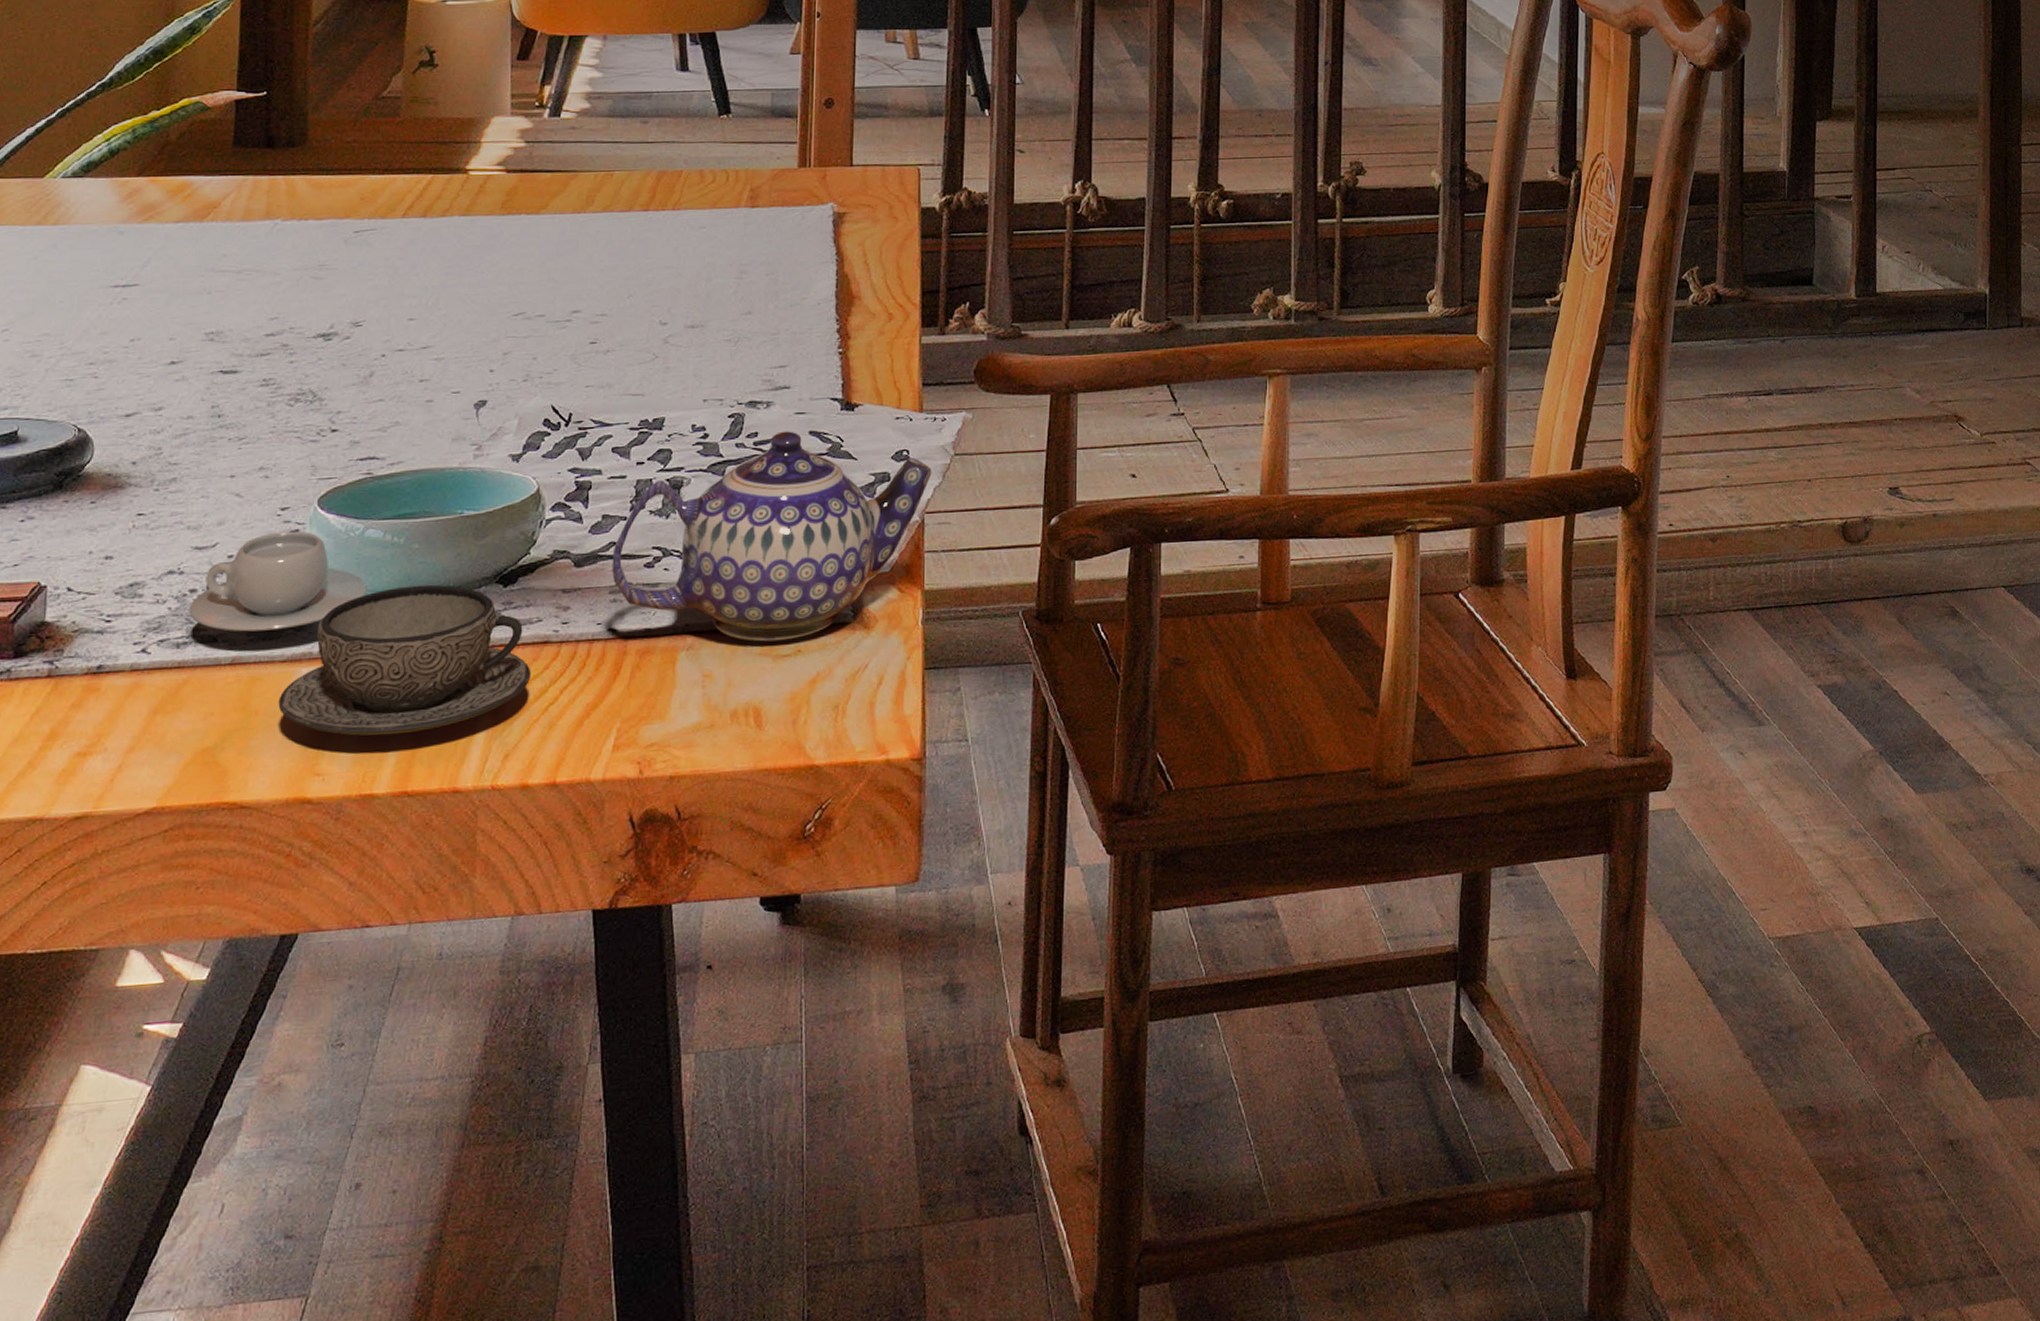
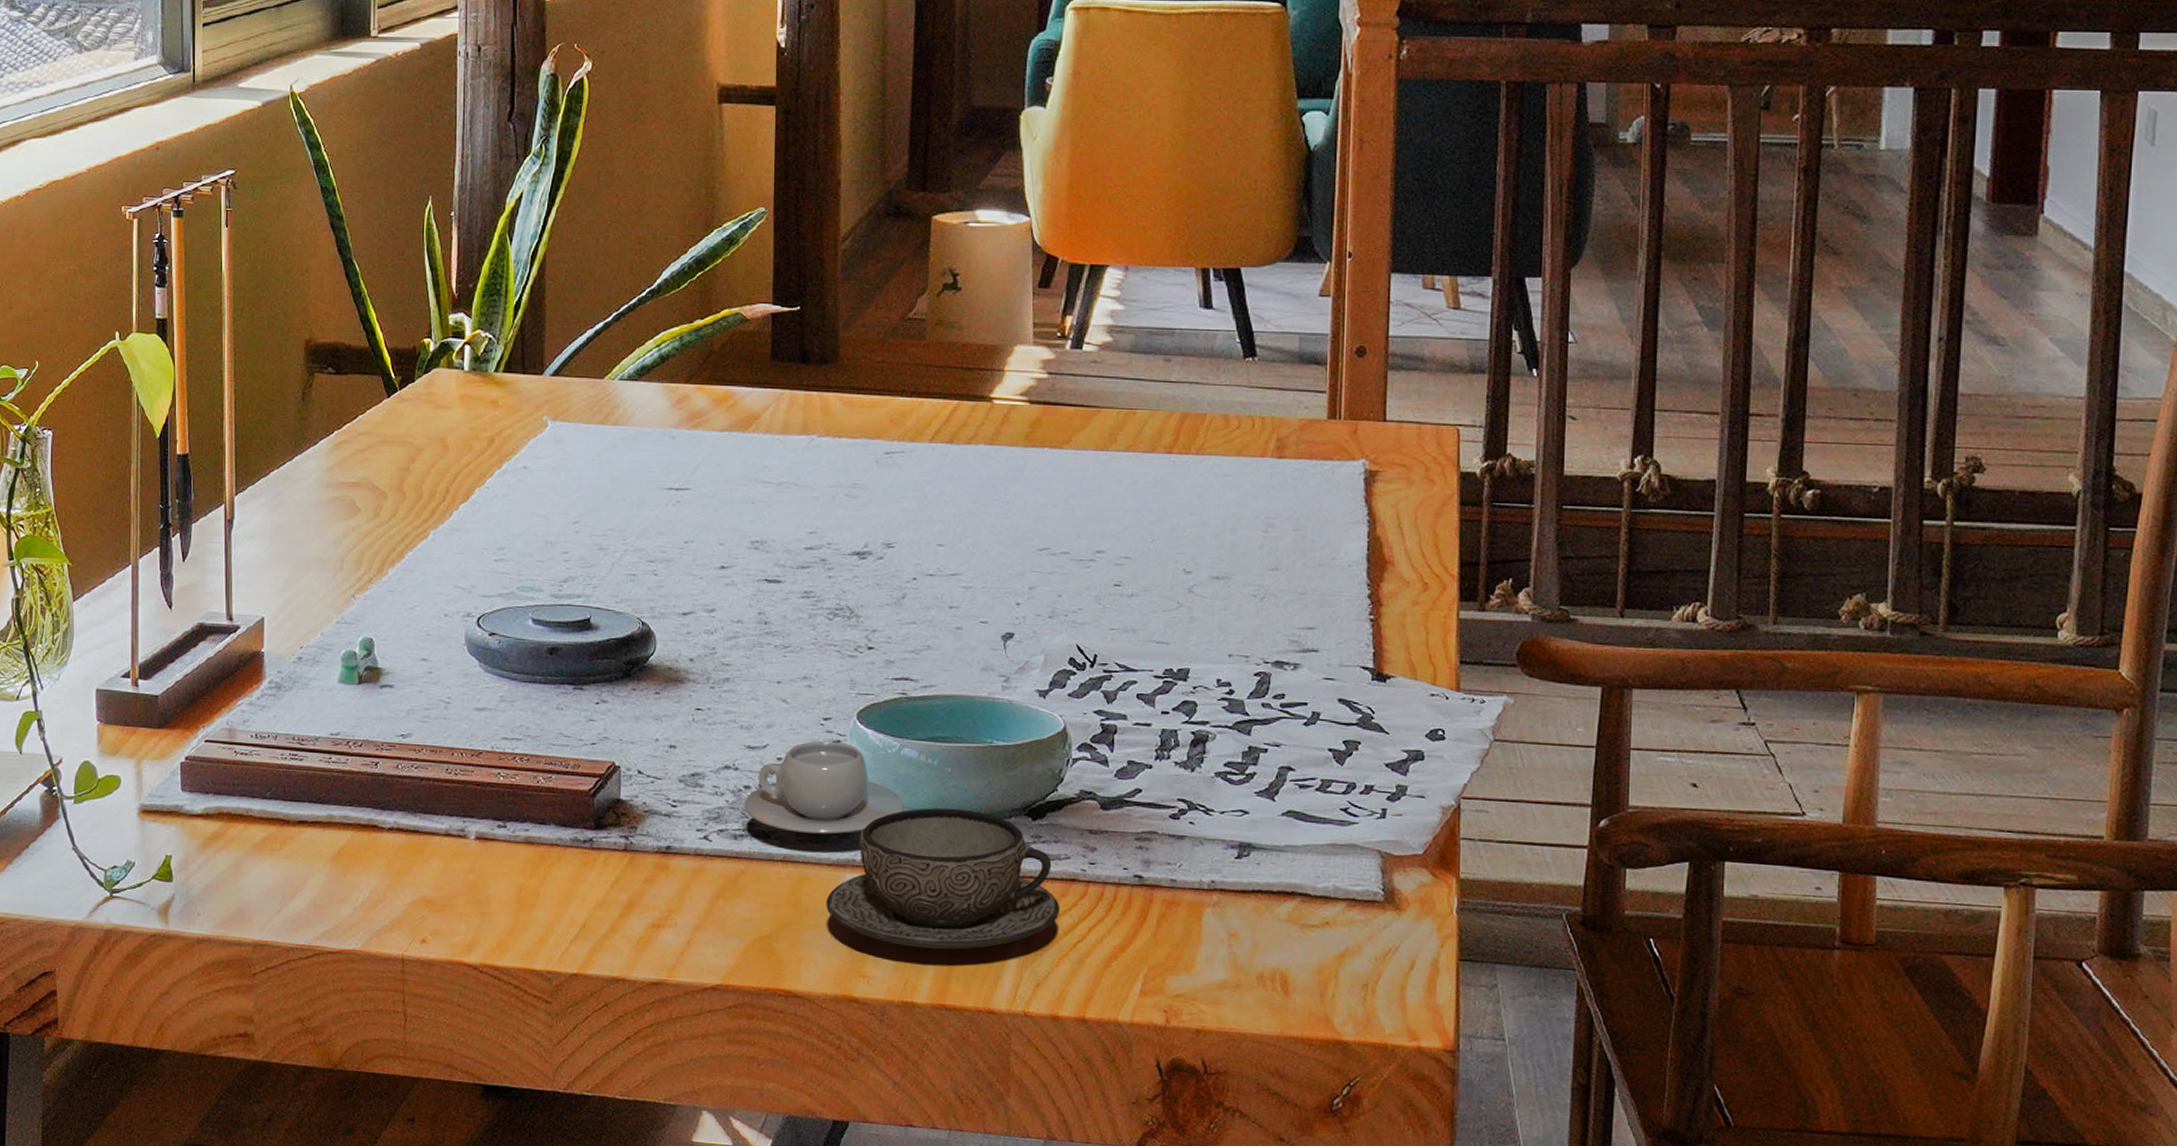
teapot: present [612,431,932,642] -> none [1137,696,1469,911]

